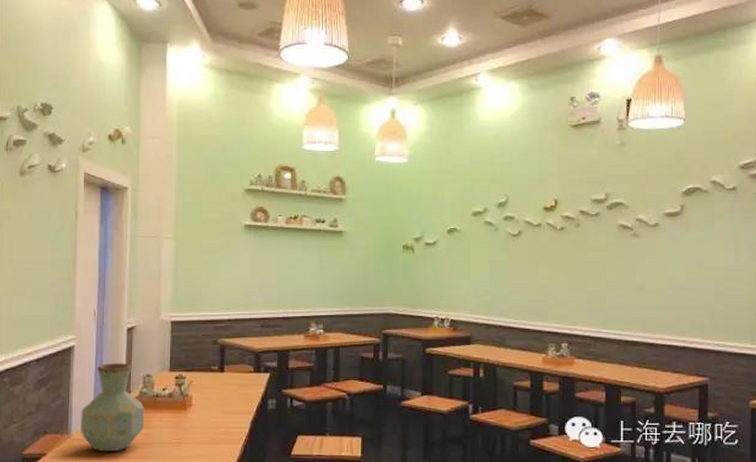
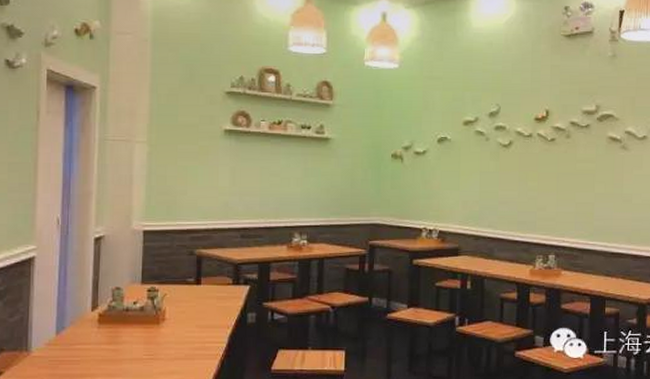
vase: present [81,363,145,452] -> none [42,275,114,370]

